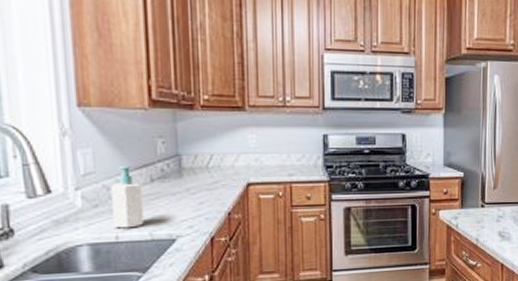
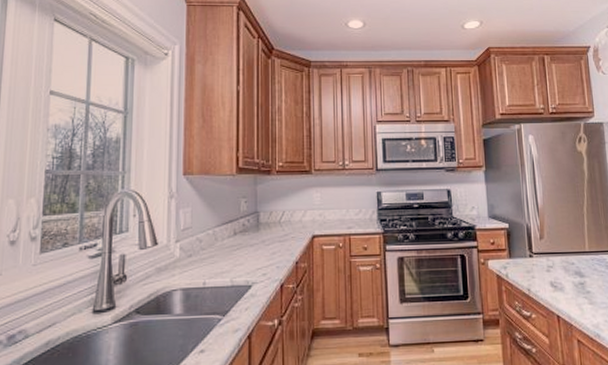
soap bottle: present [111,166,144,229] -> none [203,222,227,276]

